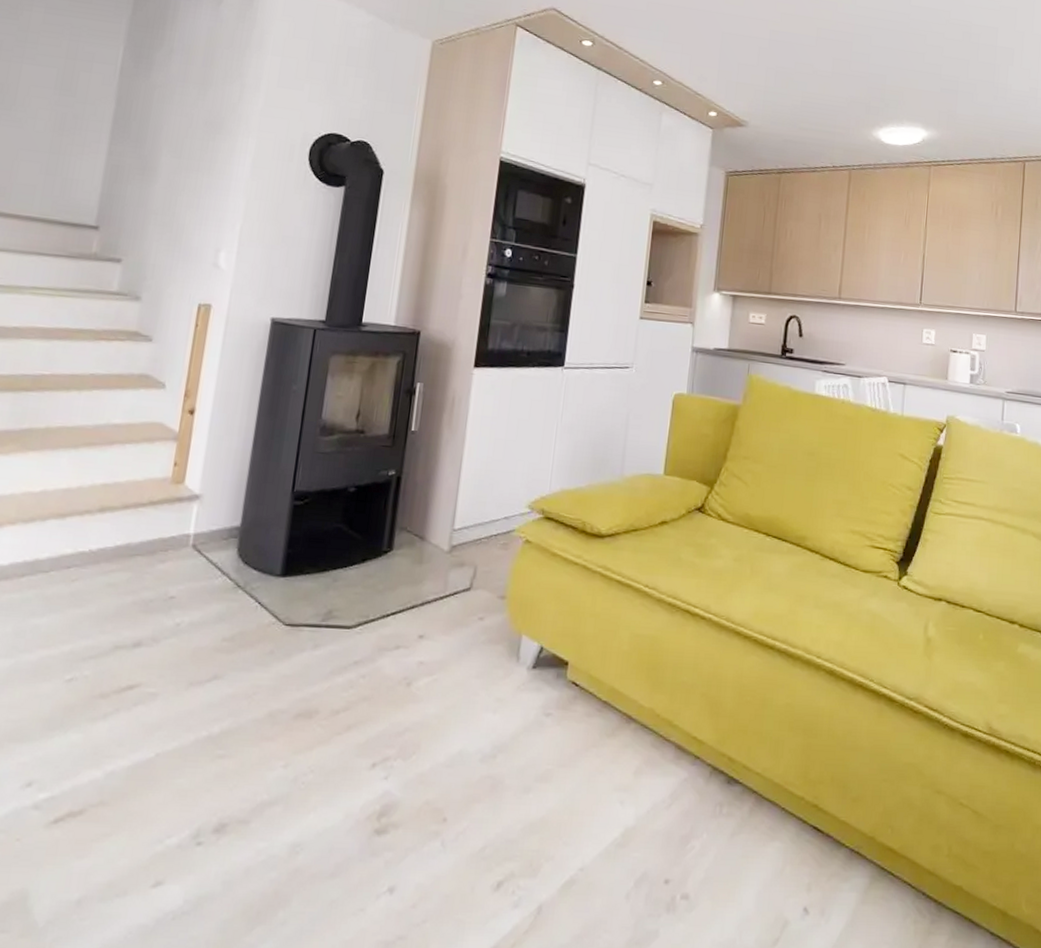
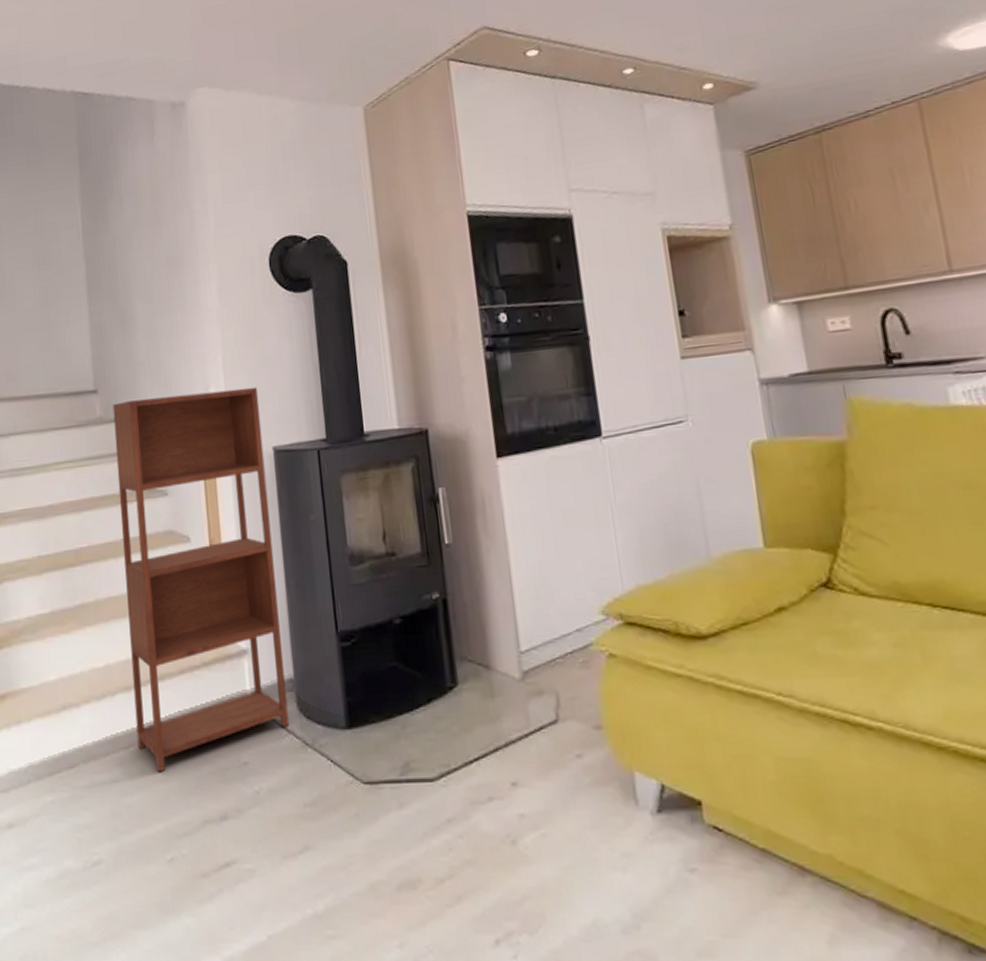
shelving unit: none [59,243,270,598] -> present [112,386,290,773]

